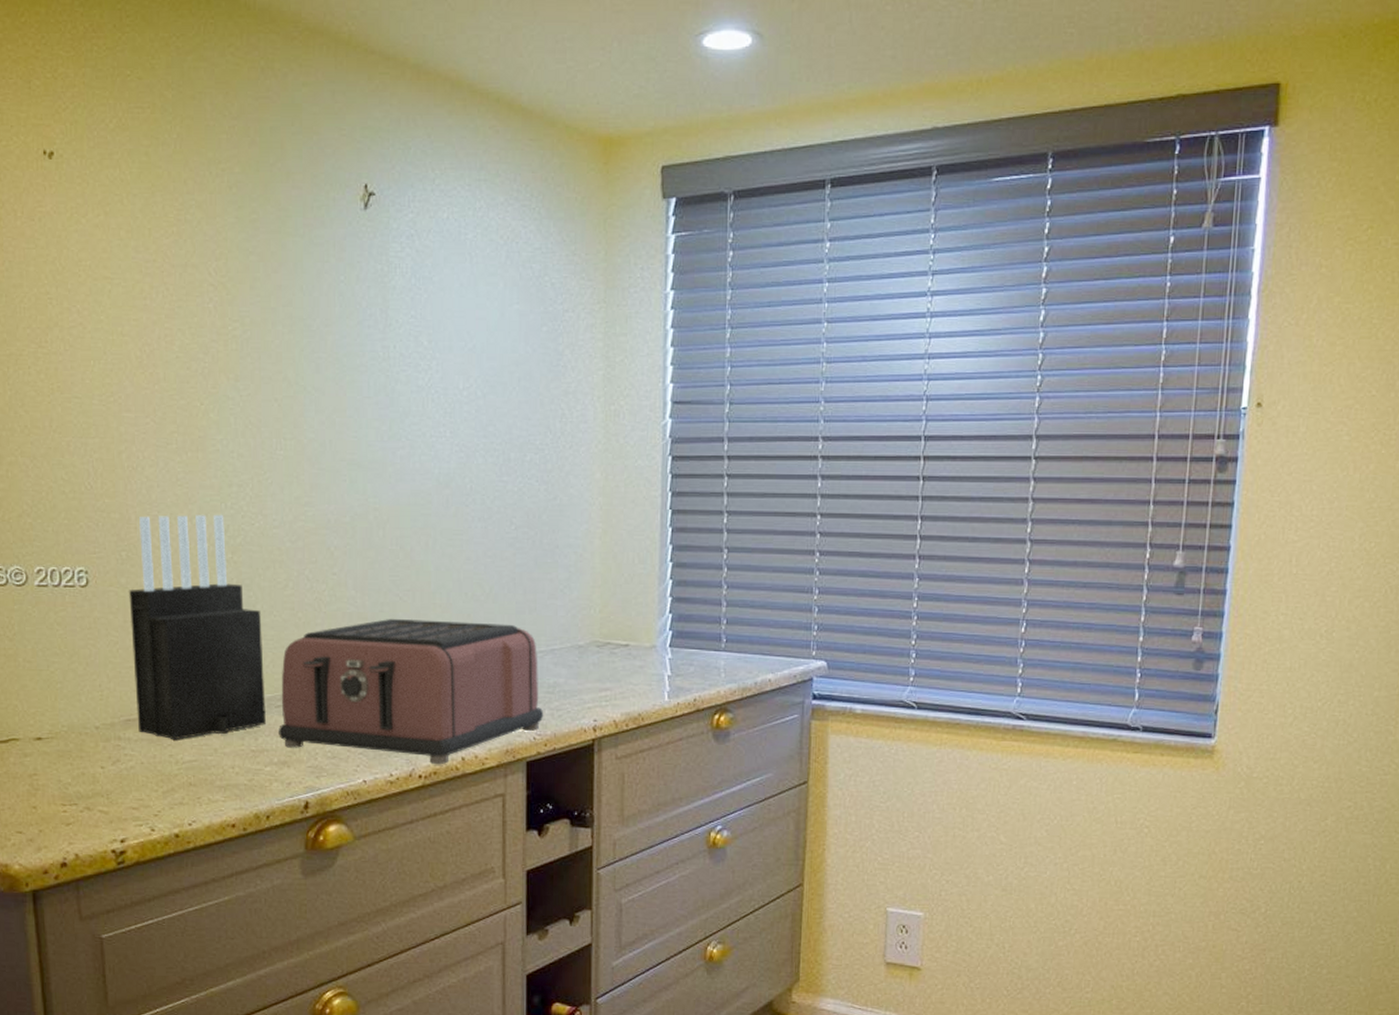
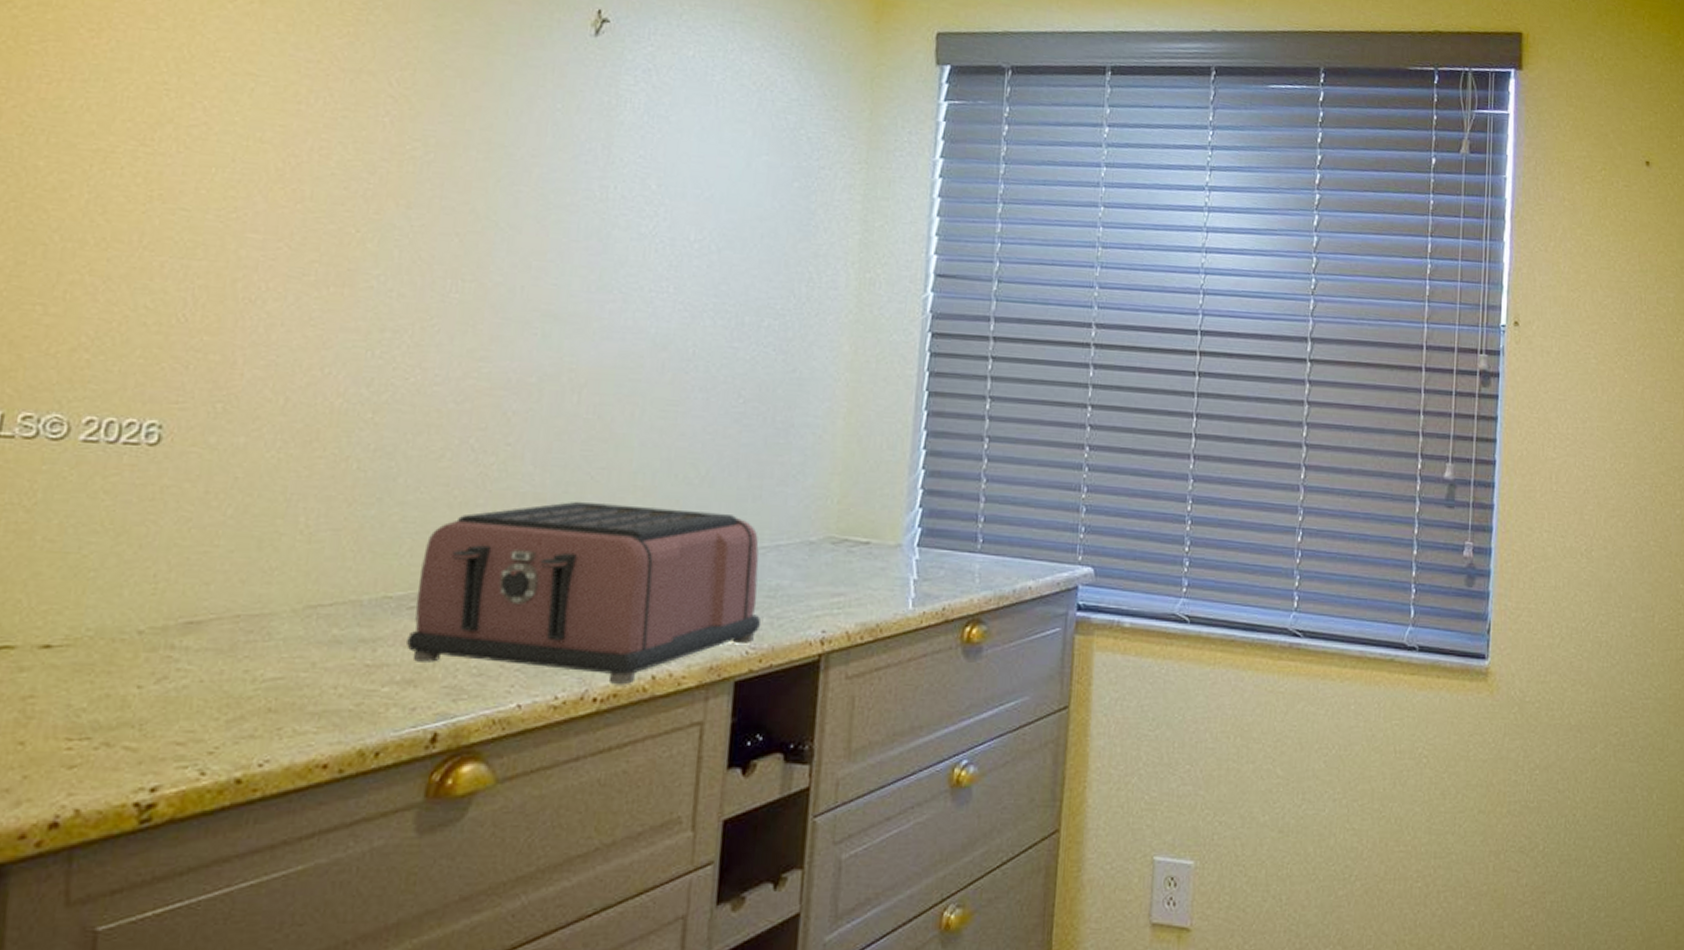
knife block: present [129,514,266,740] -> none [203,361,403,651]

